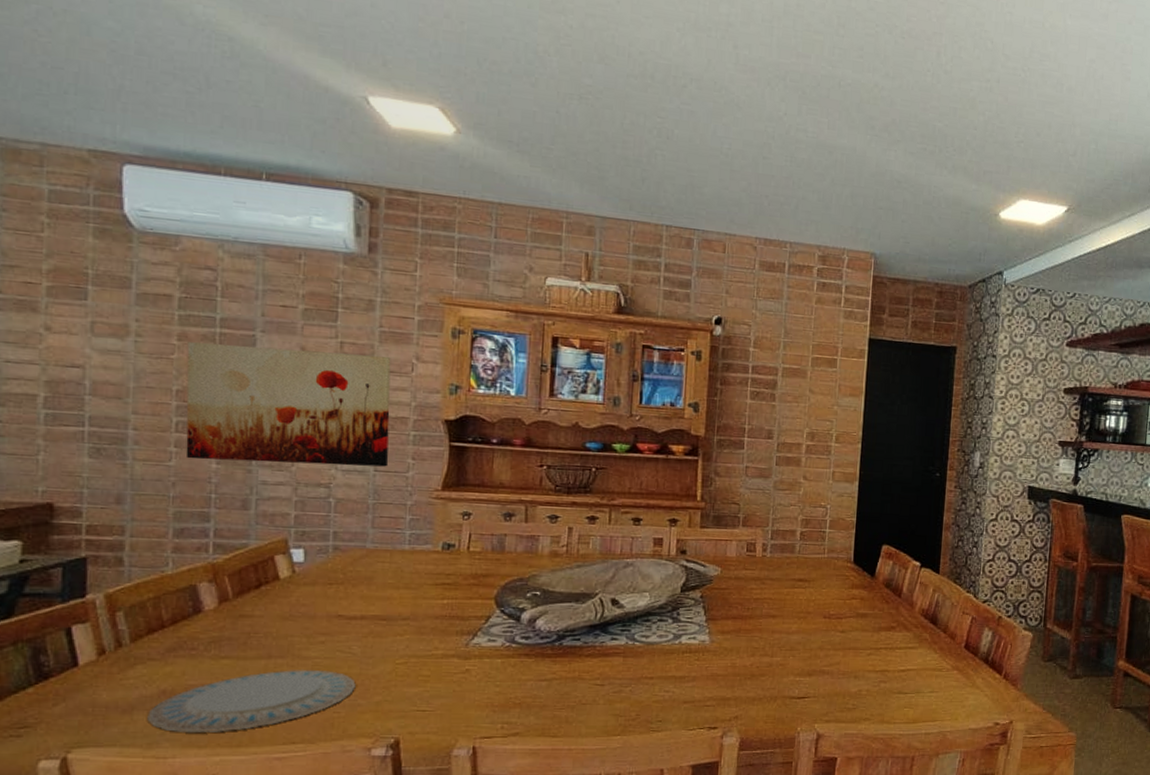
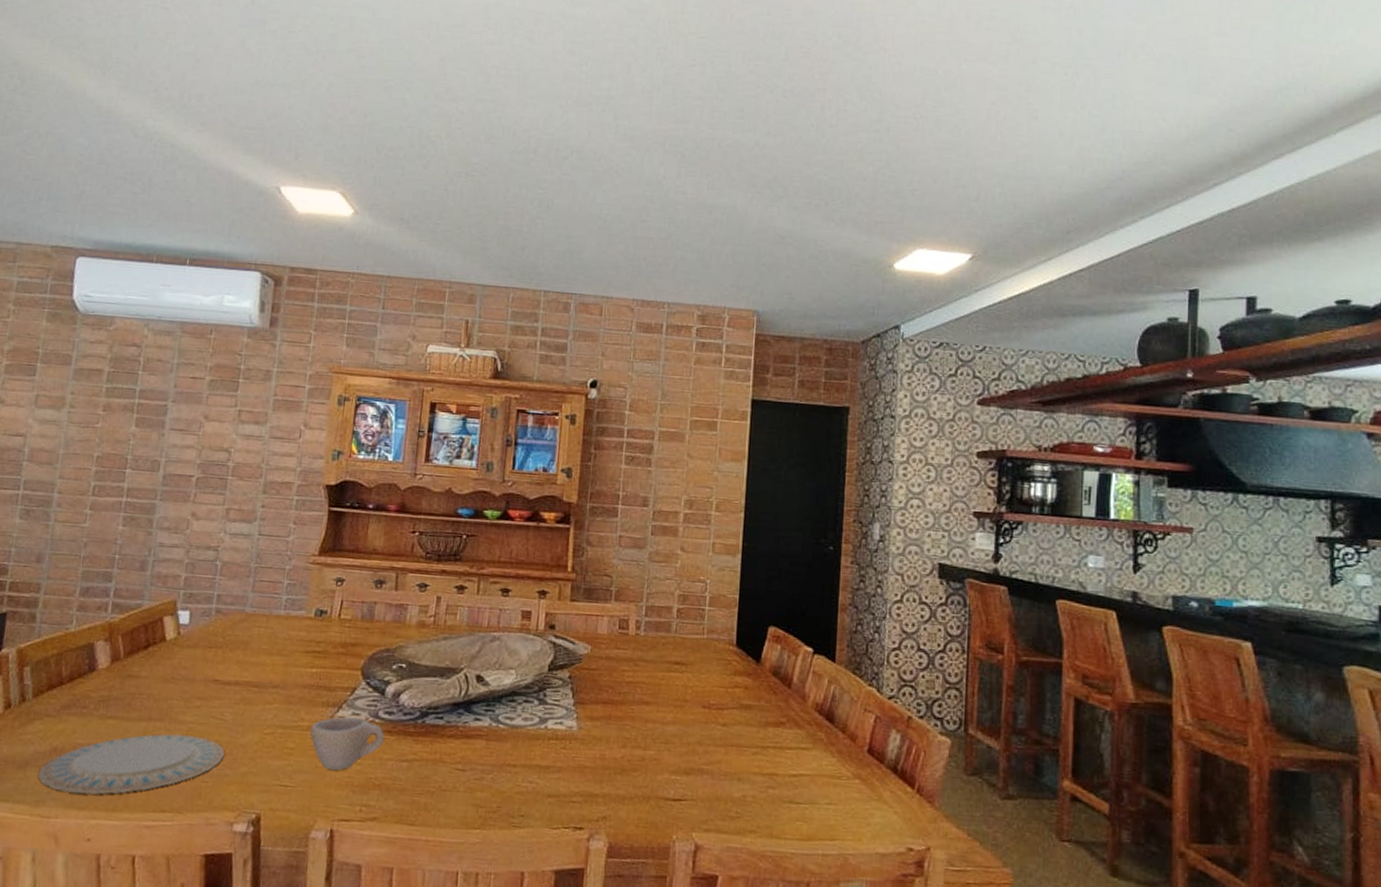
wall art: present [185,342,391,467] -> none [98,412,282,531]
cup: none [446,643,522,694] -> present [310,717,385,771]

